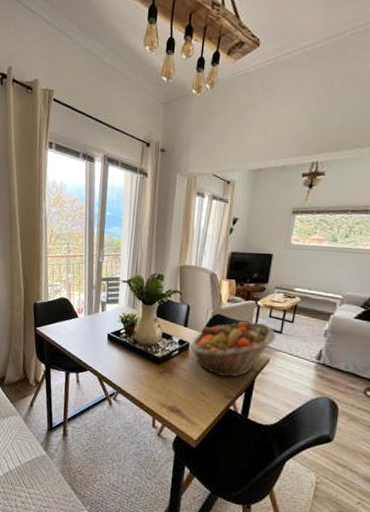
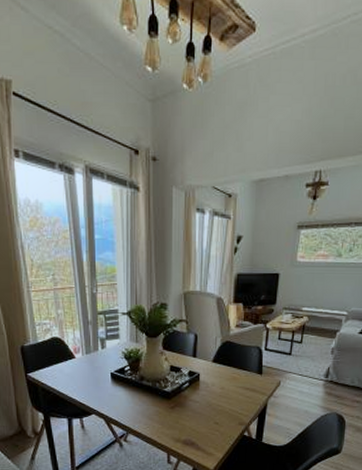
fruit basket: present [190,321,277,378] -> none [201,346,287,405]

